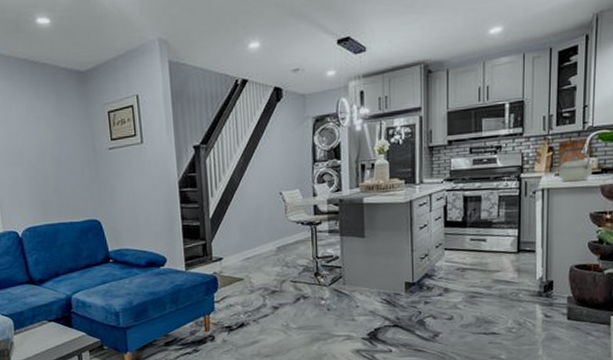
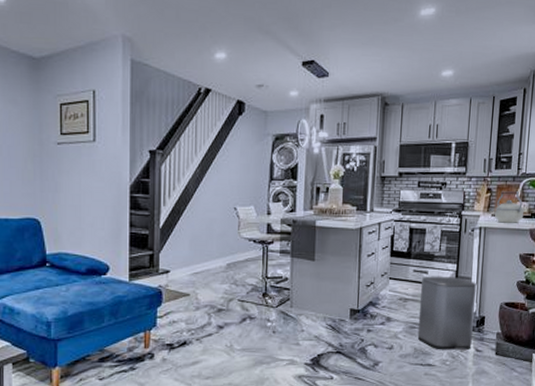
pedal bin: none [479,242,542,318] -> present [417,276,477,351]

